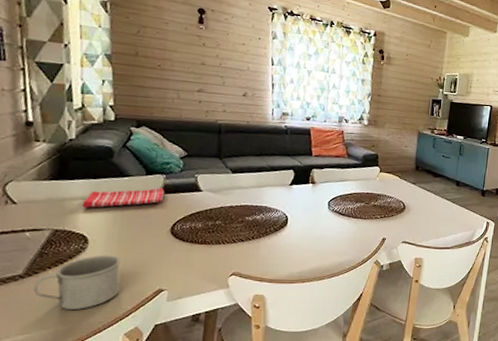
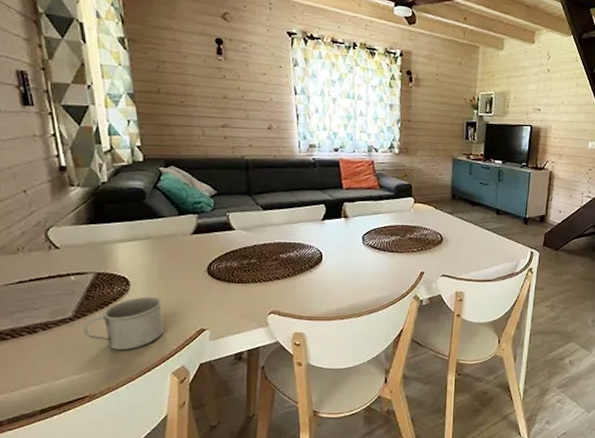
dish towel: present [82,187,165,208] -> none [120,228,199,250]

